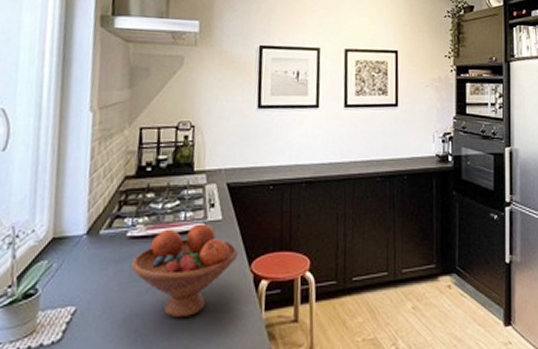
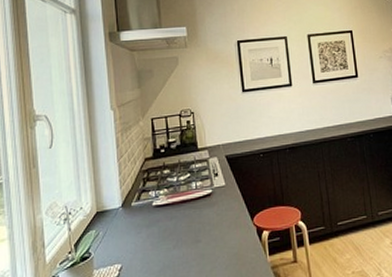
fruit bowl: present [131,224,239,318] -> none [160,190,242,267]

